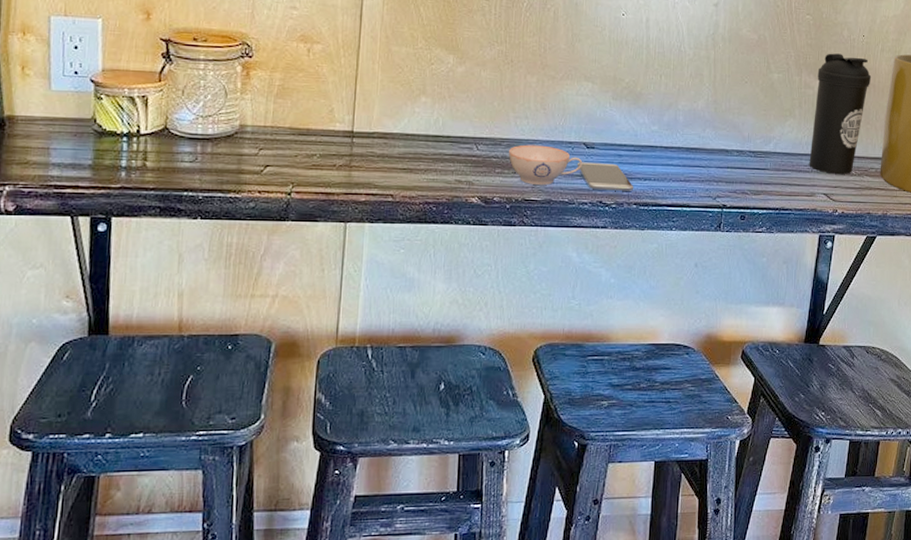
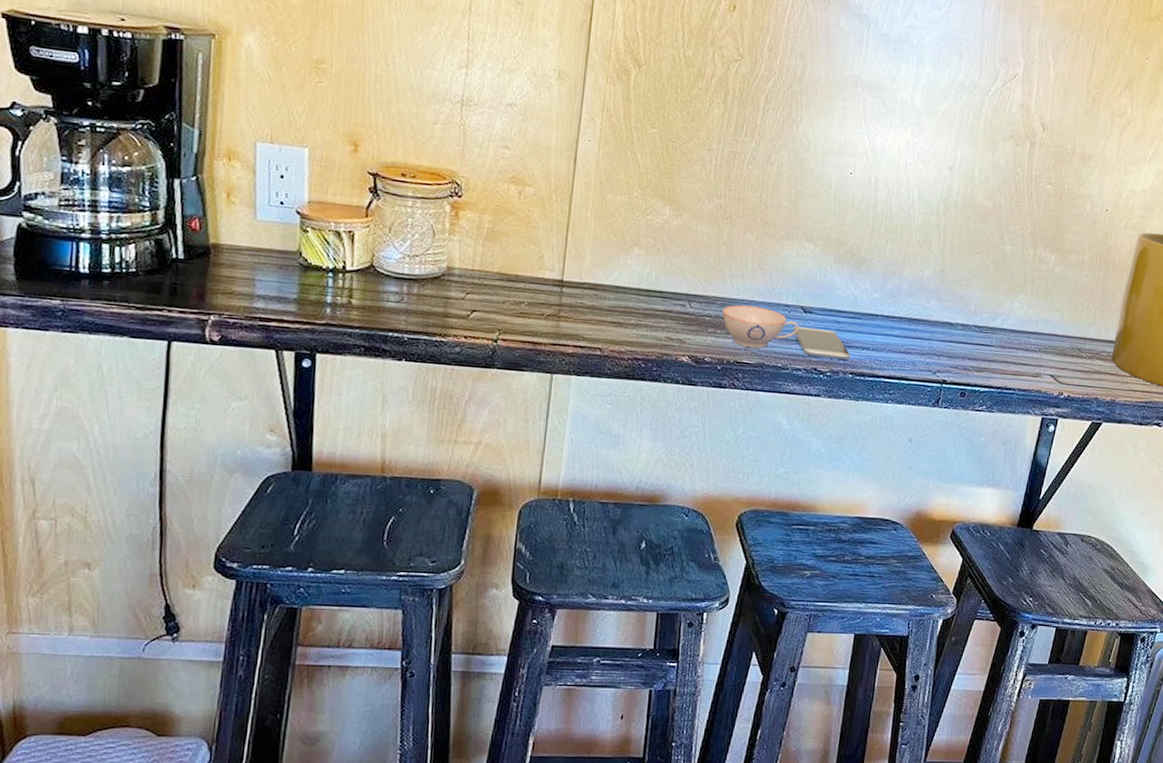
water bottle: present [809,53,872,174] -> none [1037,226,1112,356]

